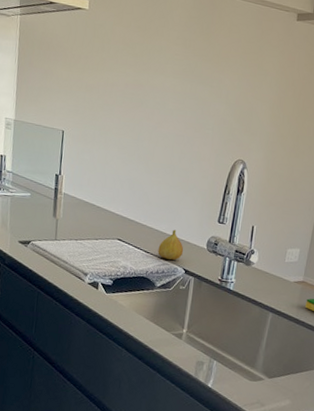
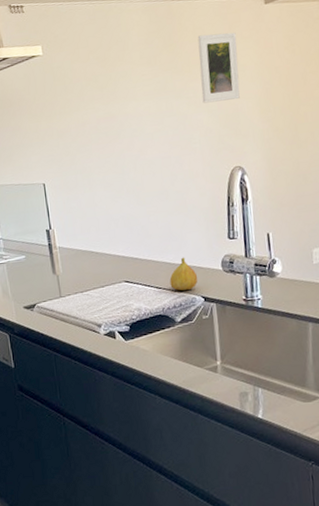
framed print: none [223,32,266,99] -> present [197,32,240,104]

